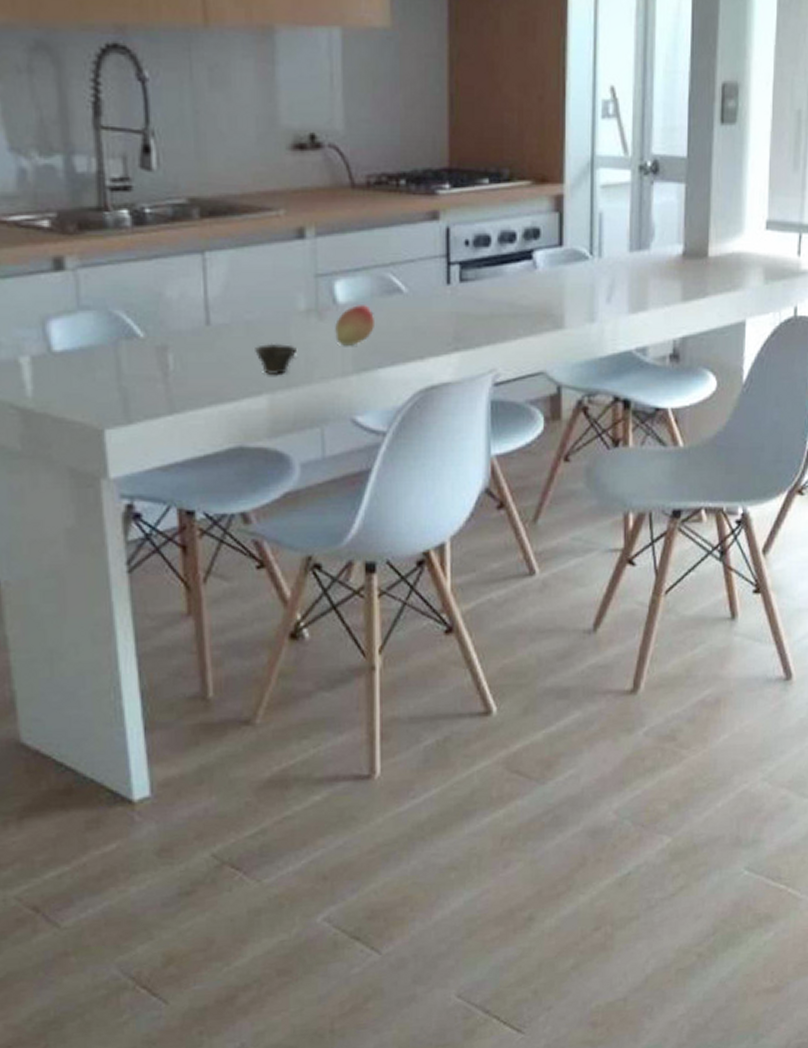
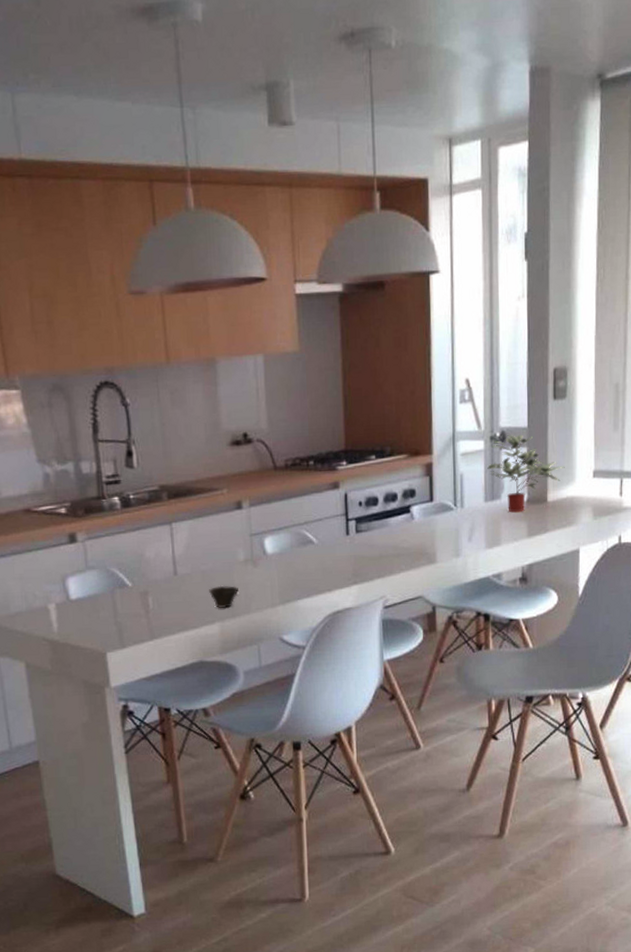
fruit: present [335,305,376,346] -> none [266,554,295,585]
potted plant: none [634,166,732,268] -> present [487,434,565,513]

